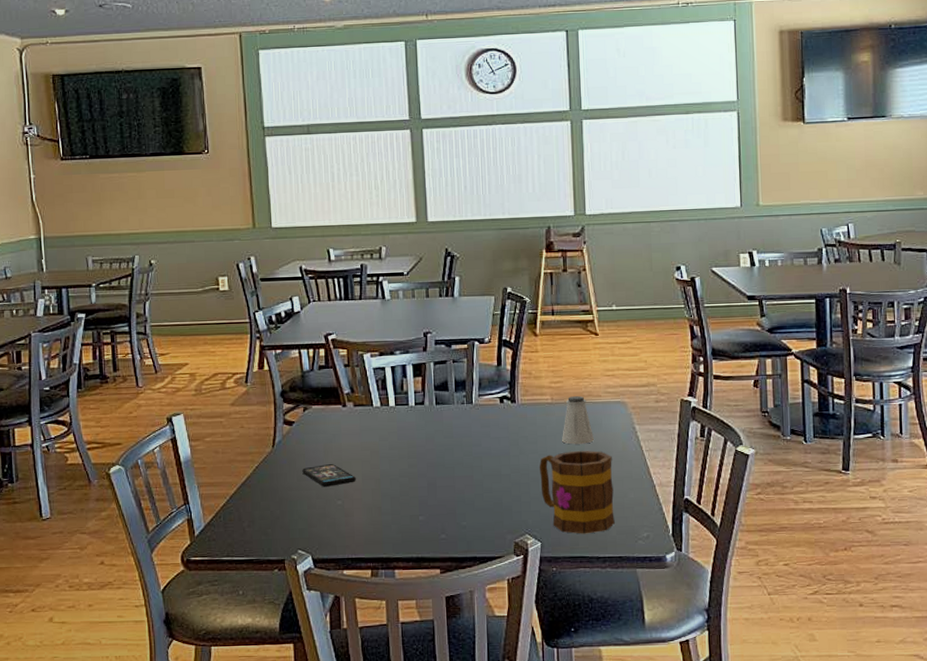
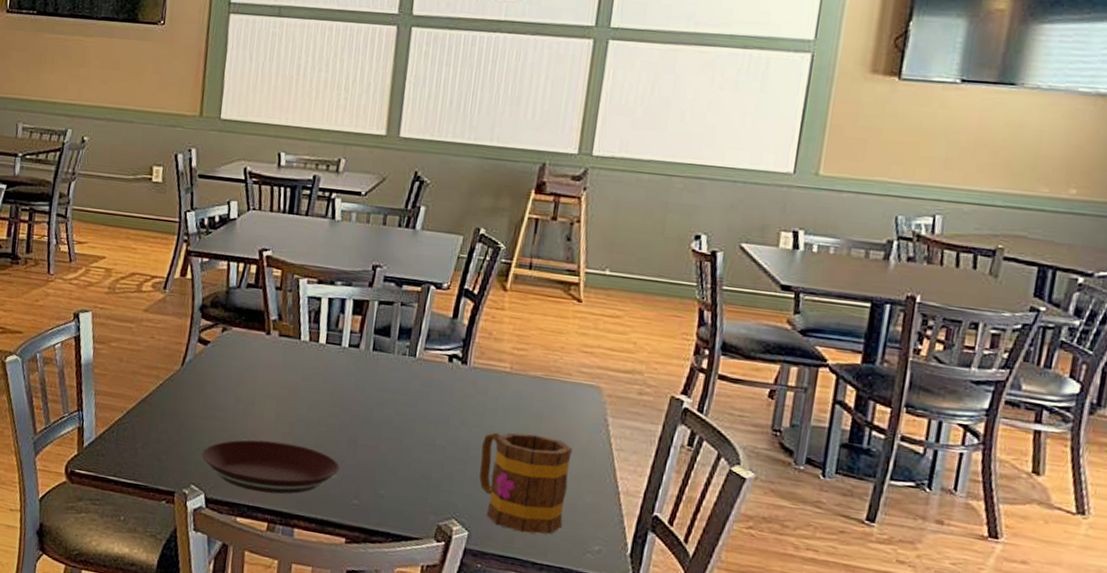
smartphone: present [302,464,356,488] -> none [209,394,268,422]
plate: none [303,497,425,545] -> present [201,439,340,494]
saltshaker: present [562,396,595,445] -> none [515,369,555,428]

